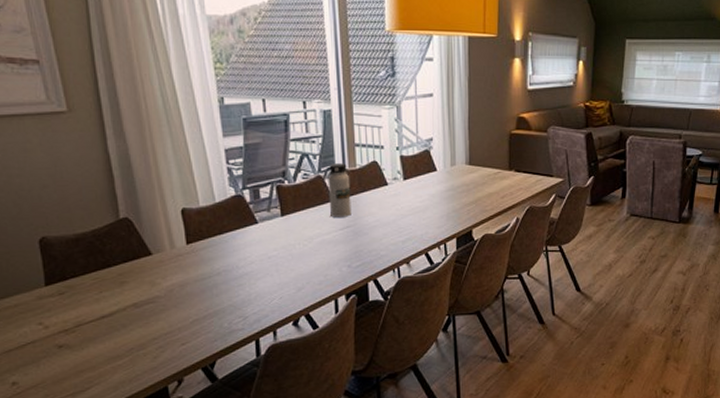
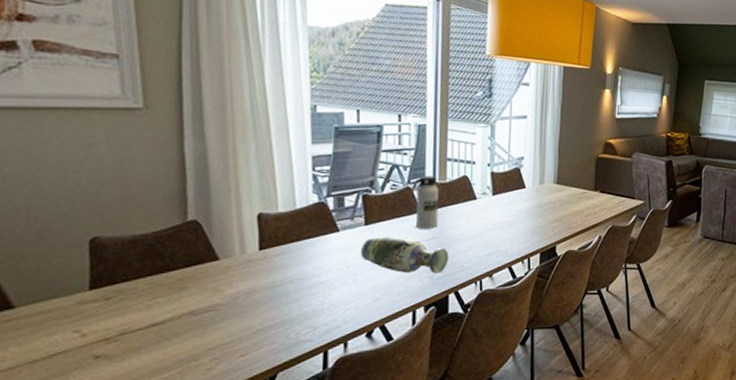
vase: none [279,226,365,262] -> present [360,236,449,274]

